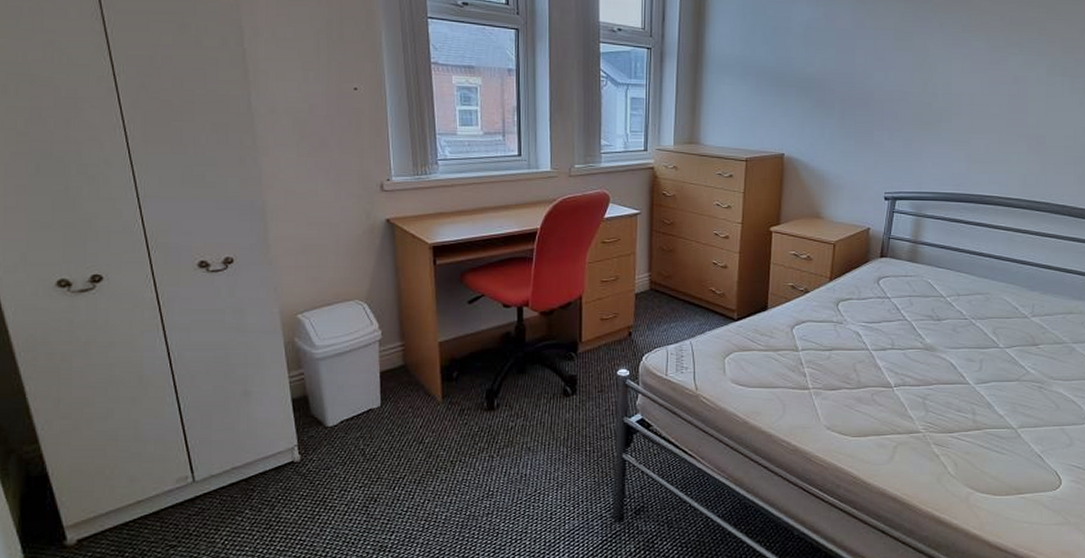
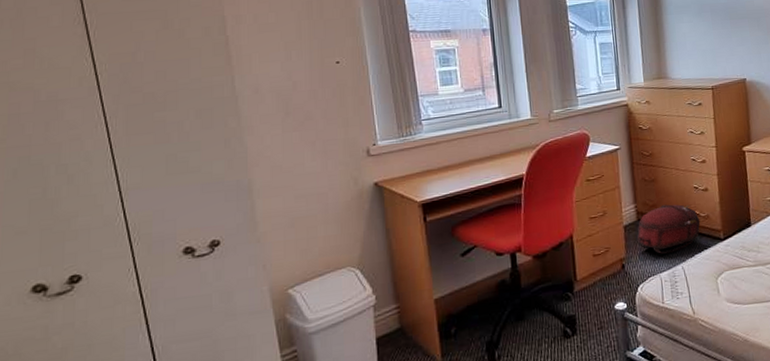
backpack: none [647,277,715,326] -> present [636,204,701,254]

